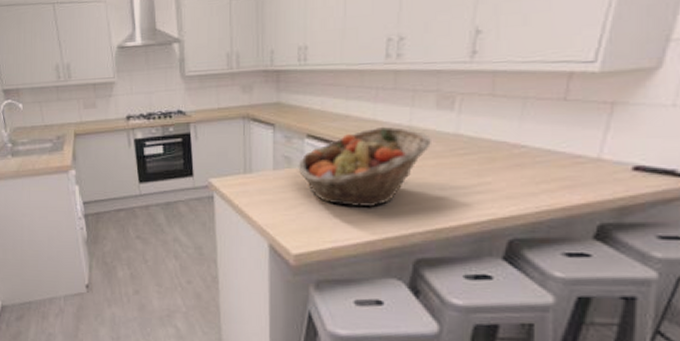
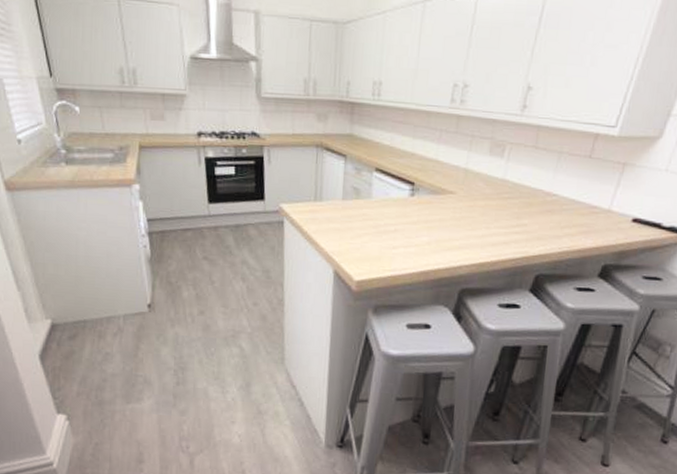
fruit basket: present [298,126,433,208] -> none [365,166,484,241]

